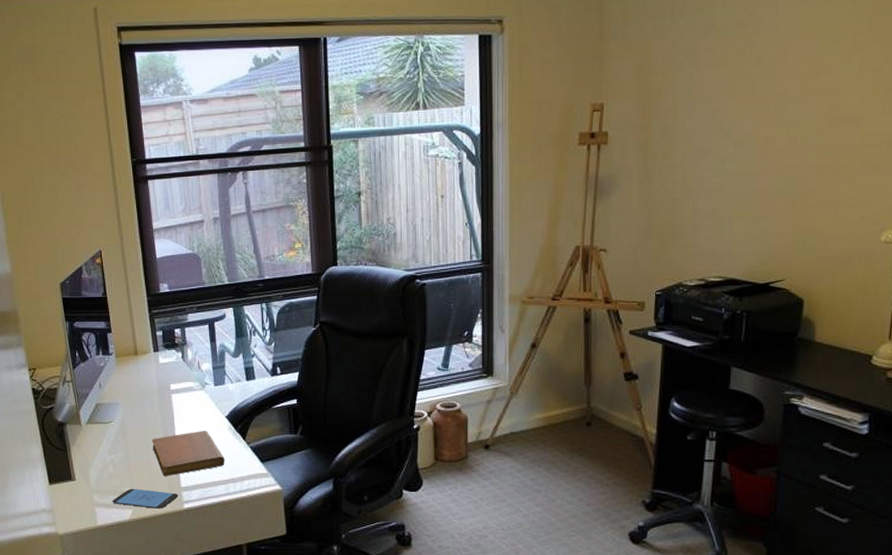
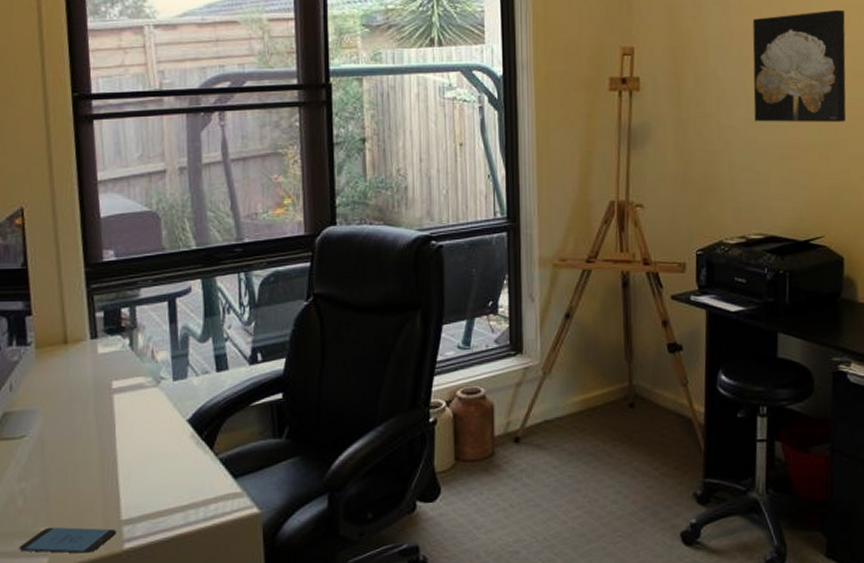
notebook: present [152,430,225,476] -> none [82,439,184,507]
wall art: none [721,57,825,172] -> present [752,9,846,122]

